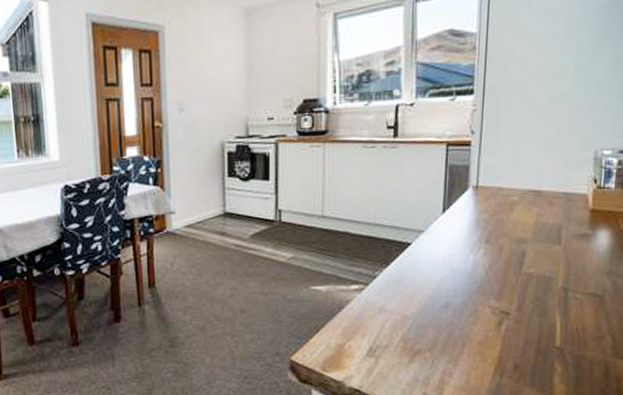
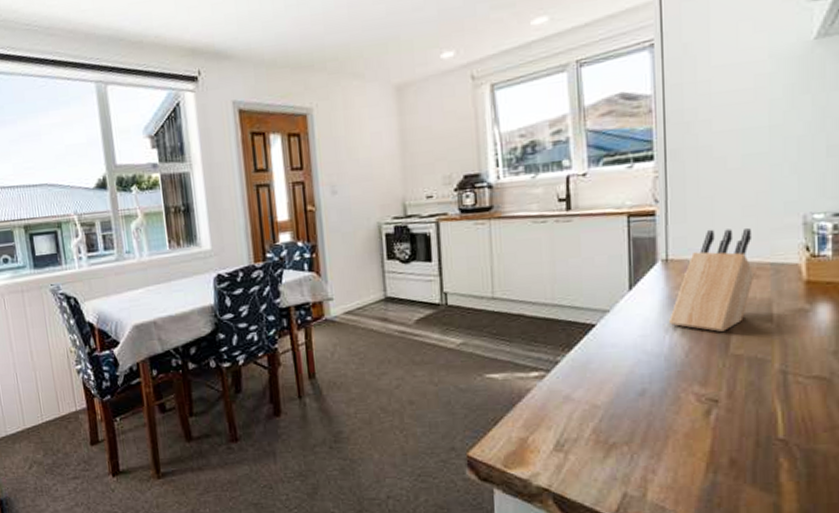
knife block: none [474,160,551,252] -> present [669,228,755,332]

